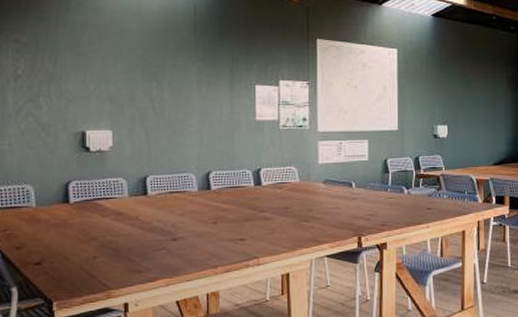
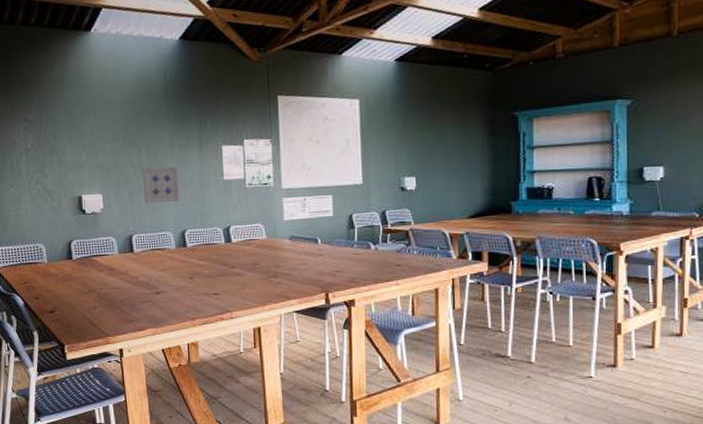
wall art: none [163,103,206,143] -> present [143,166,179,204]

